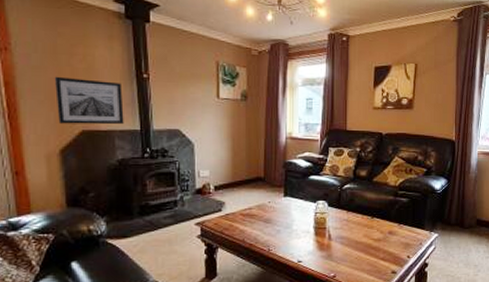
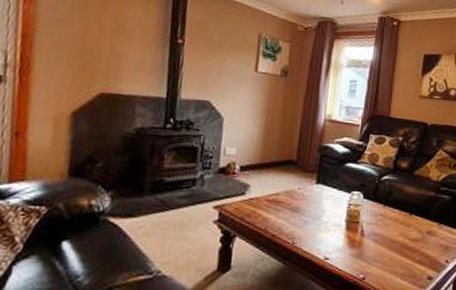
wall art: present [54,76,124,125] -> none [75,32,153,90]

